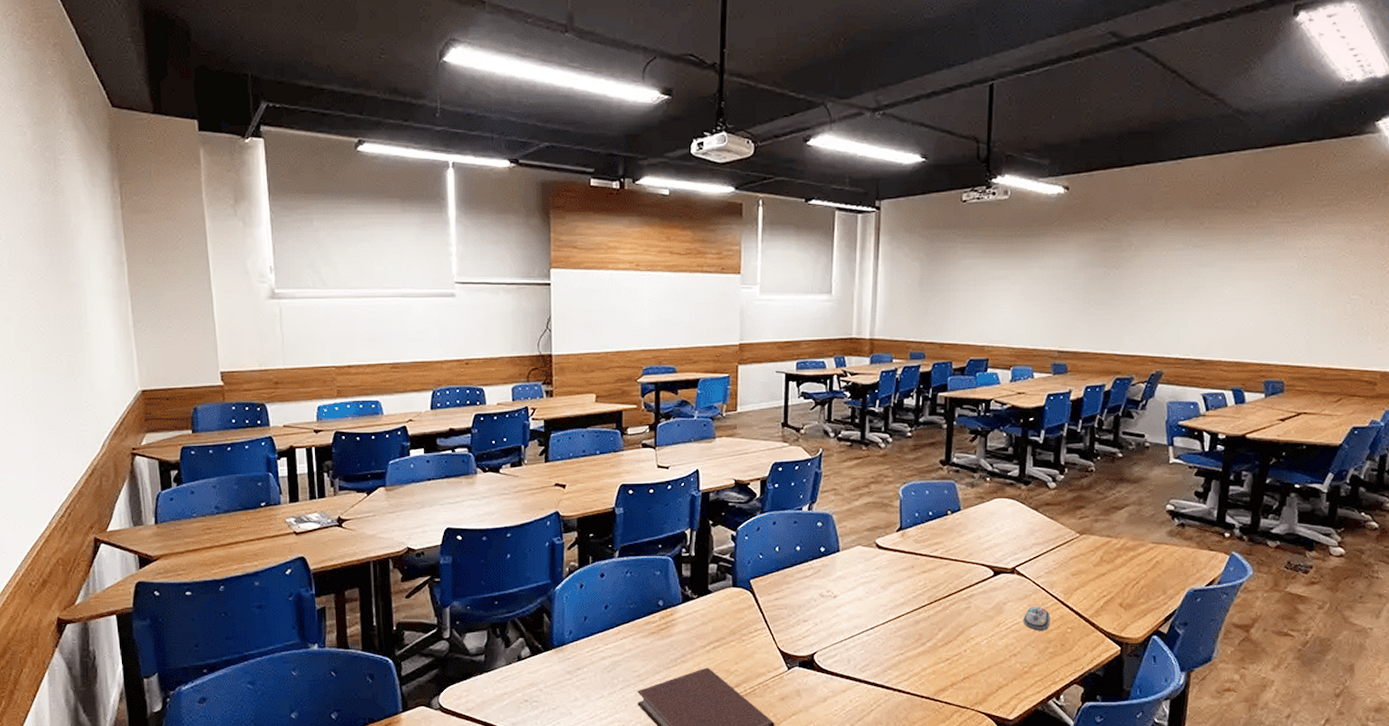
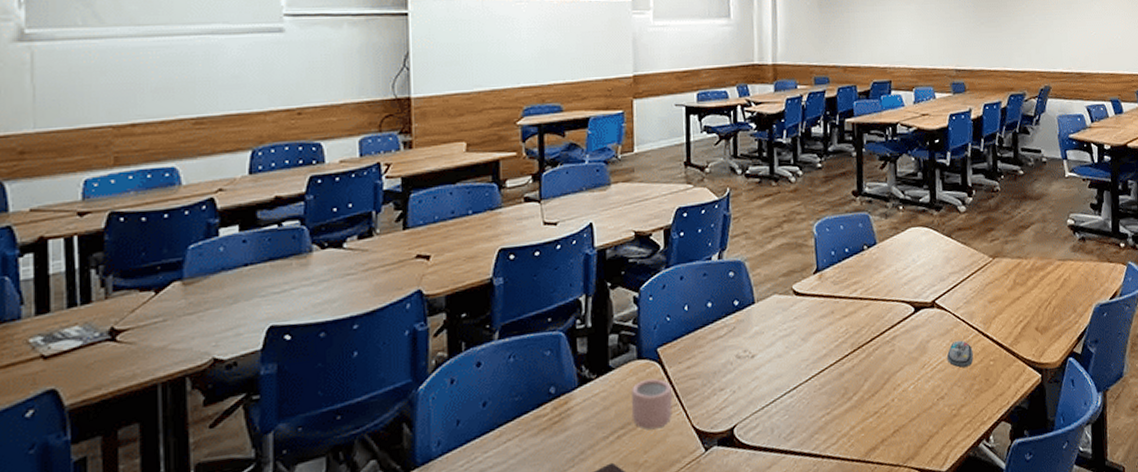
mug: none [726,604,761,646] -> present [631,378,673,430]

